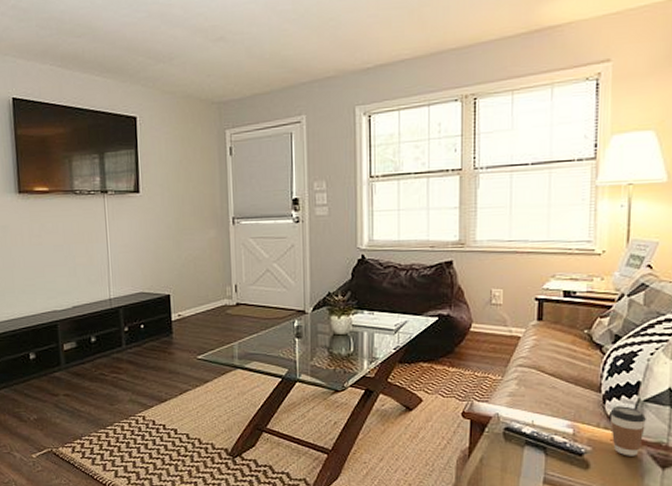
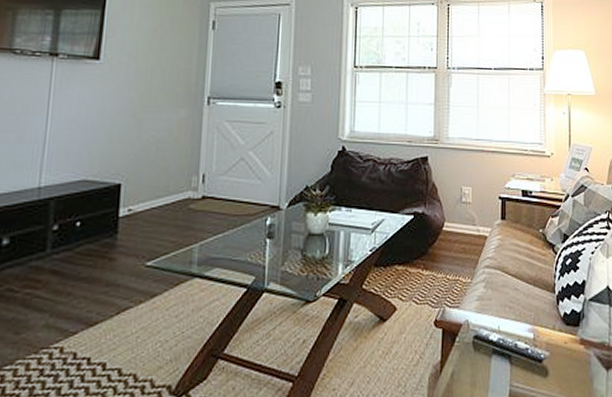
coffee cup: present [610,406,646,456] -> none [563,306,591,359]

